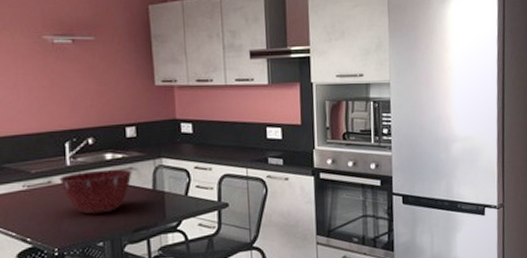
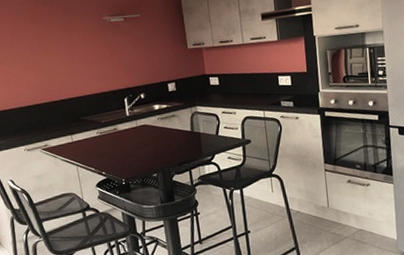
mixing bowl: present [59,169,132,215] -> none [122,116,175,153]

